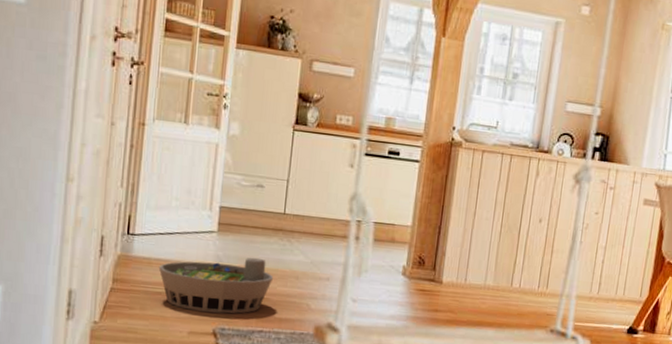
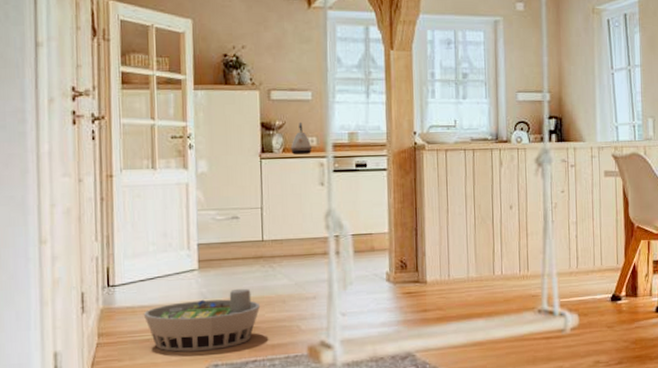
kettle: none [325,98,347,133] -> present [291,121,313,154]

